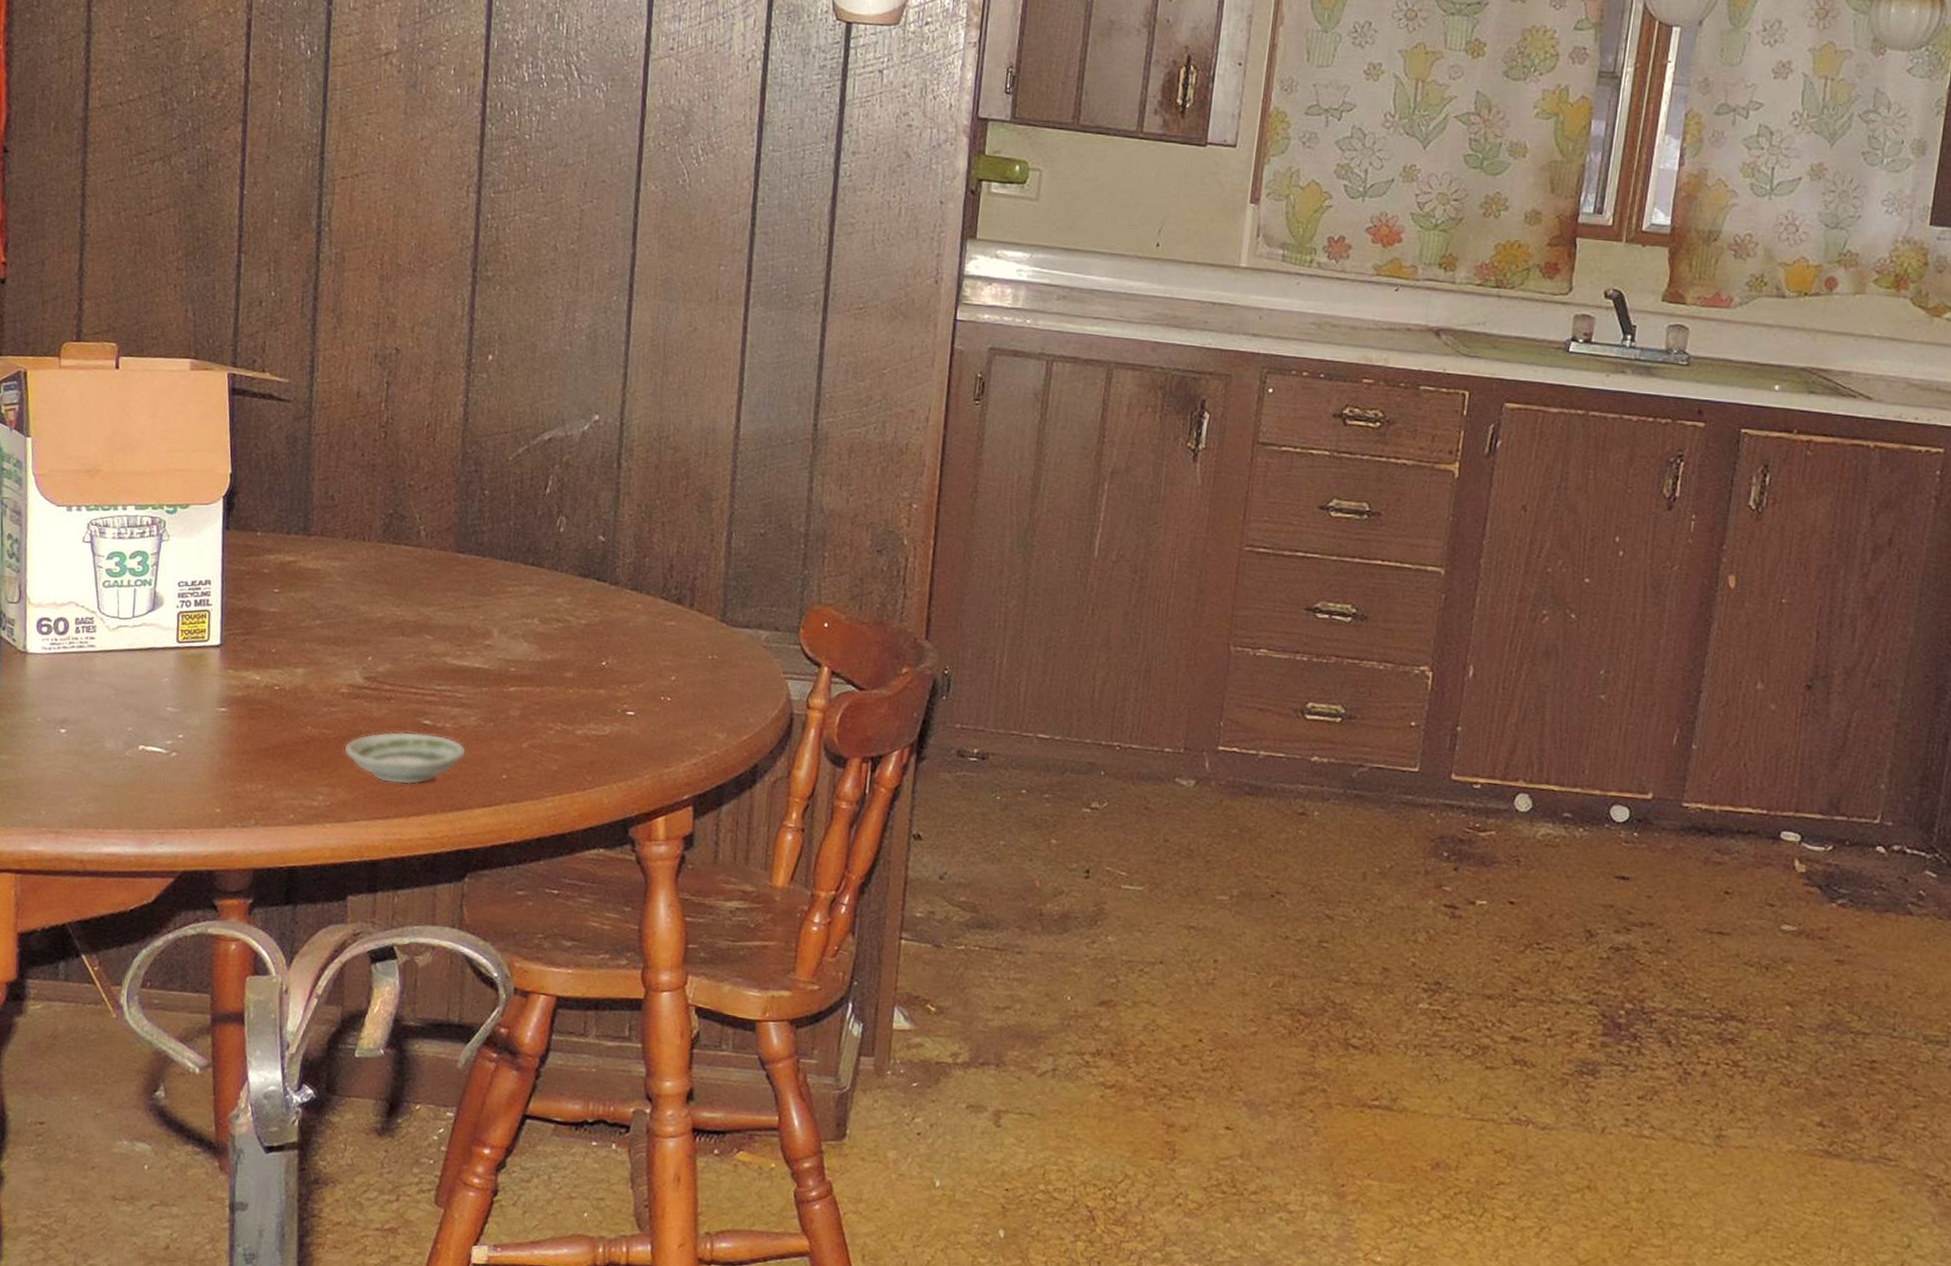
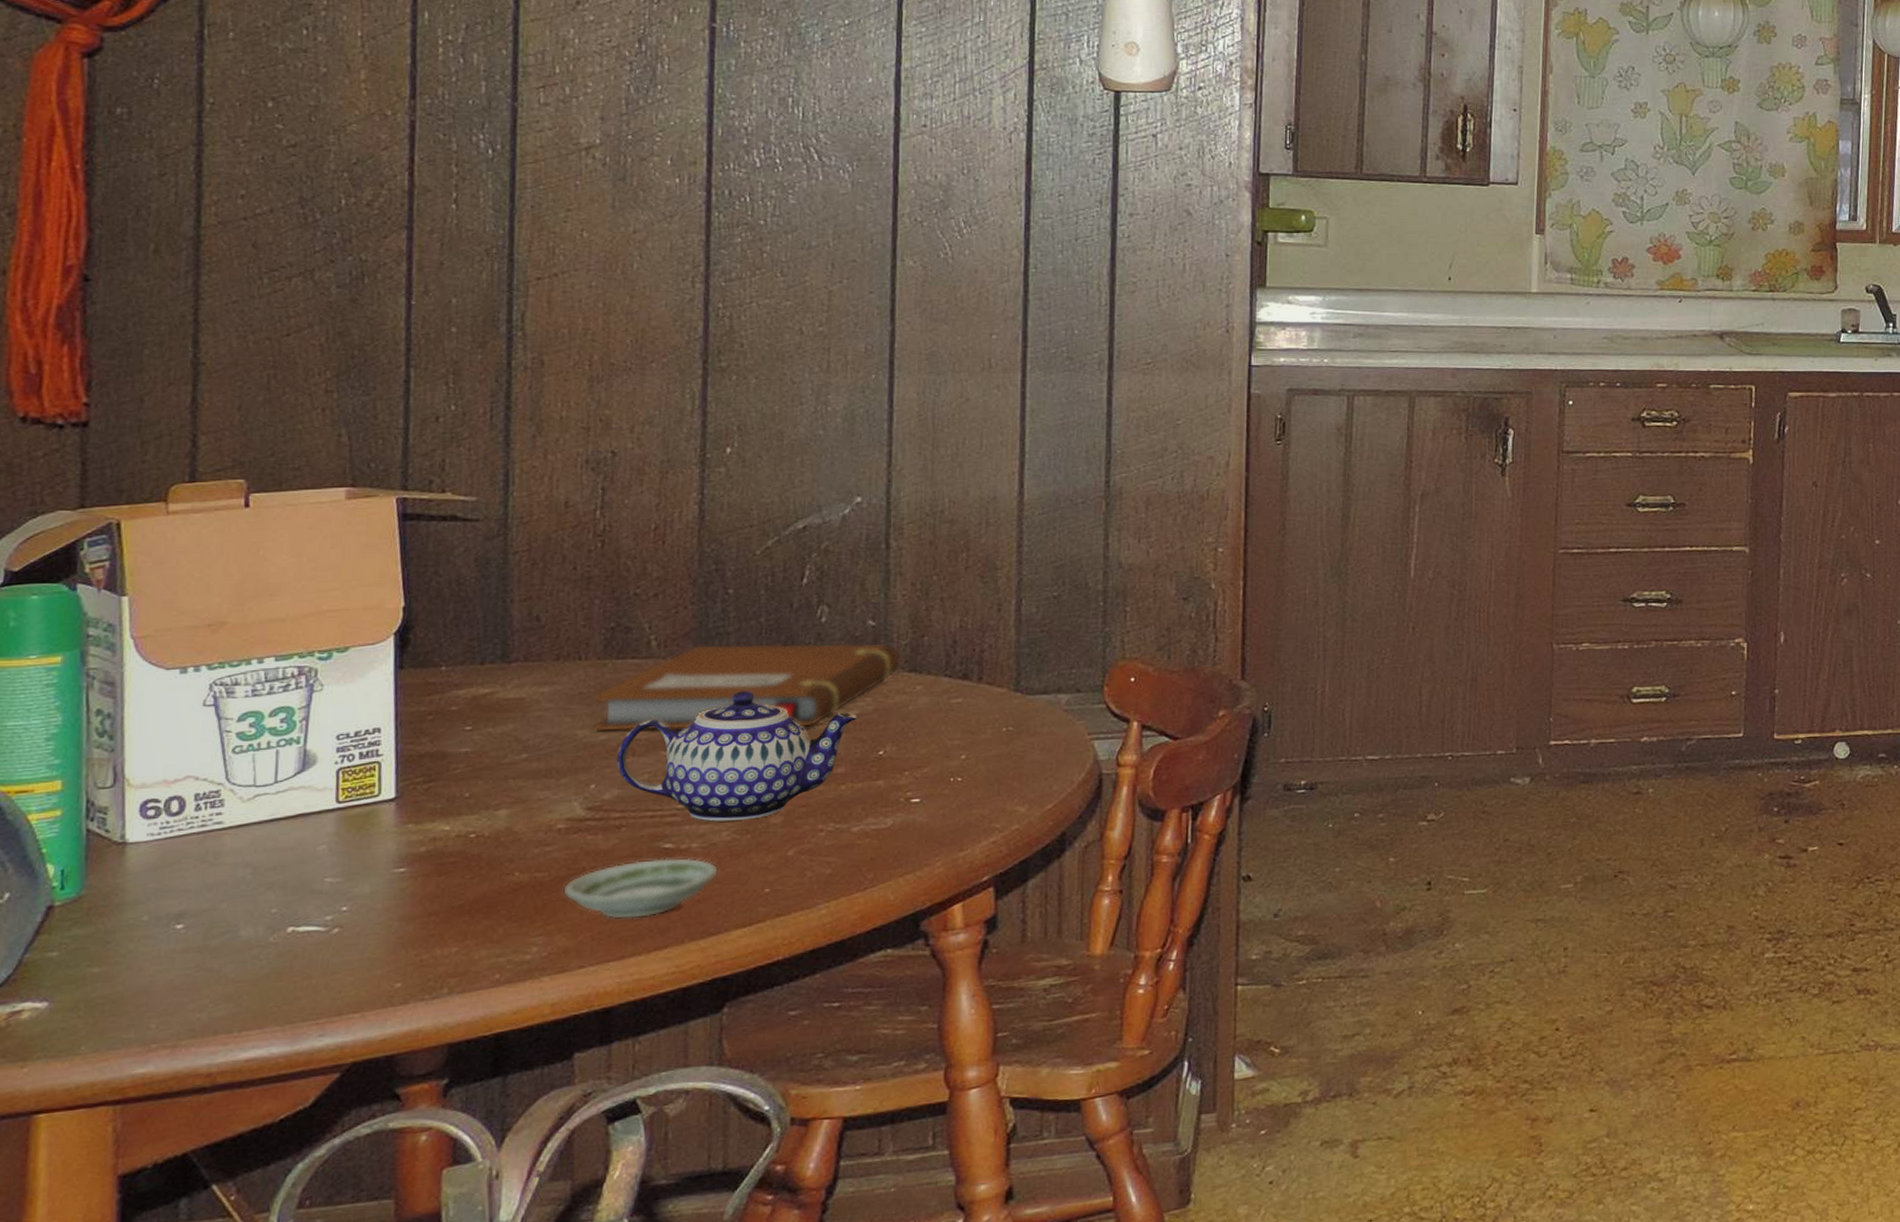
notebook: none [373,539,626,631] -> present [594,642,902,732]
teapot: none [389,587,587,710] -> present [617,690,858,822]

